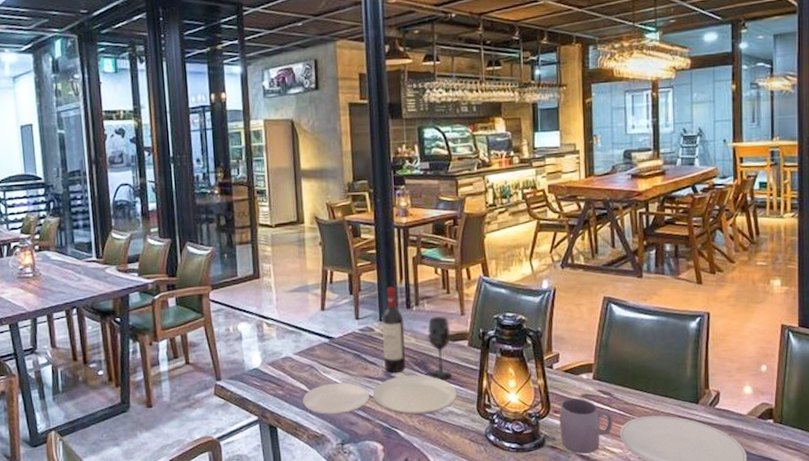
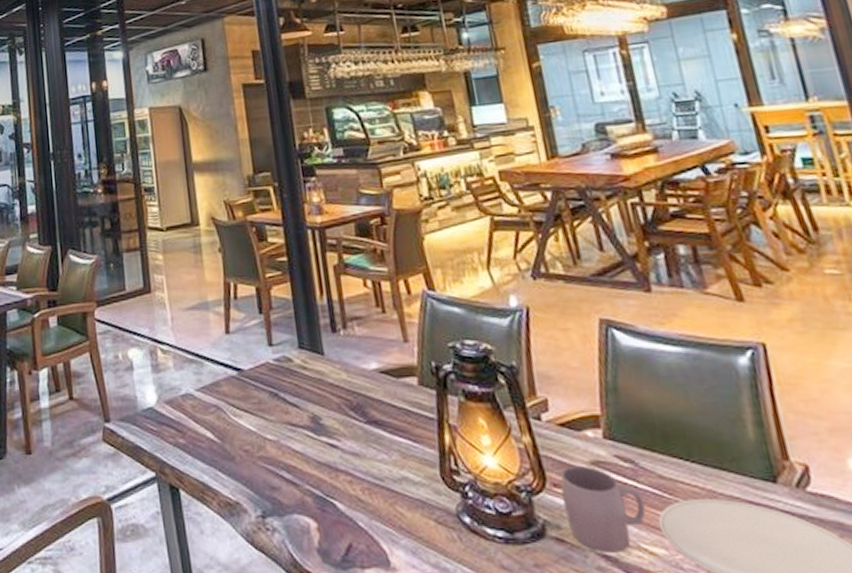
plate: present [303,382,369,415] -> none [209,430,294,474]
plate: present [372,375,458,415] -> none [297,423,411,480]
wine bottle: present [382,286,406,374] -> none [301,303,338,421]
wine glass: present [428,316,452,380] -> none [362,343,401,431]

